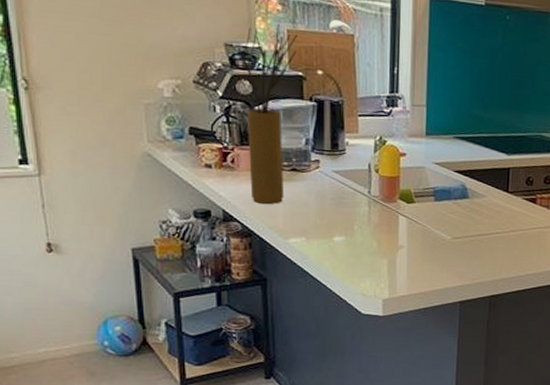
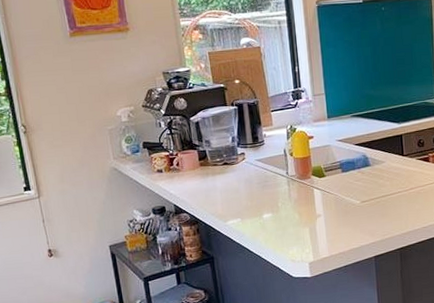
vase: present [237,24,297,204] -> none [172,49,220,195]

